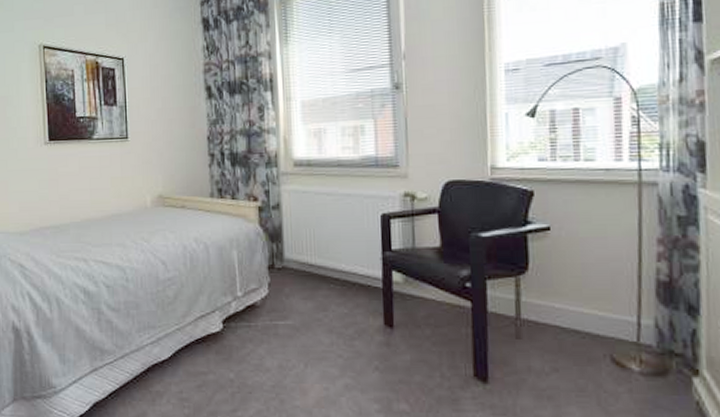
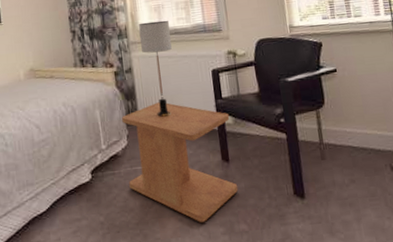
side table: none [264,248,402,395] -> present [122,102,238,222]
table lamp: none [293,148,332,267] -> present [139,20,172,118]

